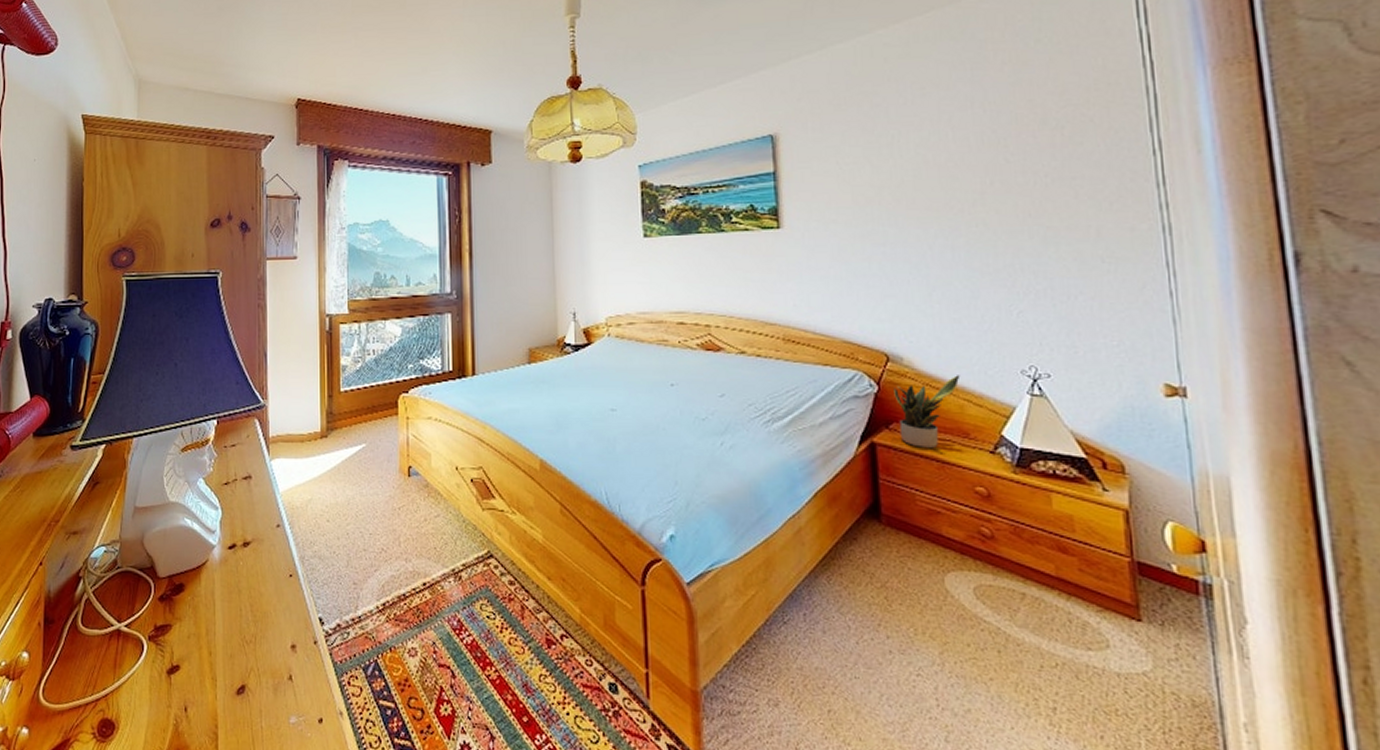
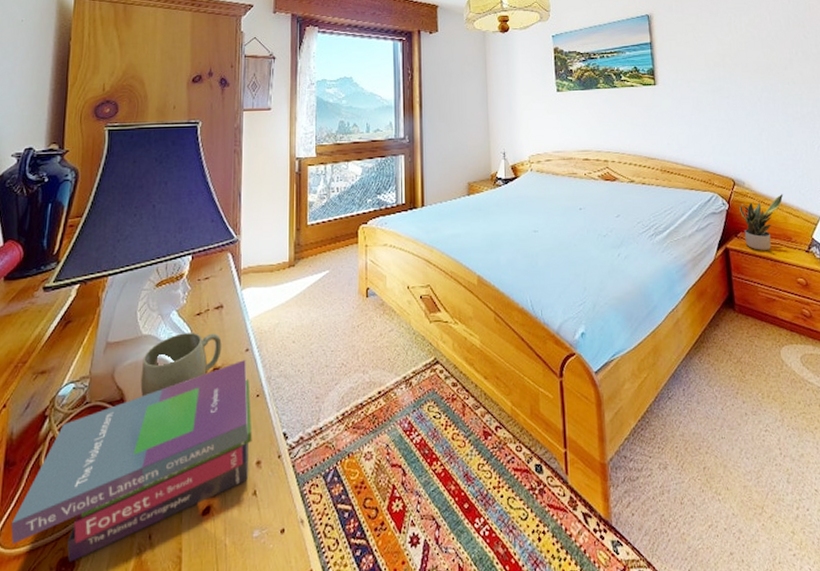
books: none [53,536,286,724] -> present [10,360,252,562]
mug: none [170,503,251,566] -> present [140,333,222,397]

